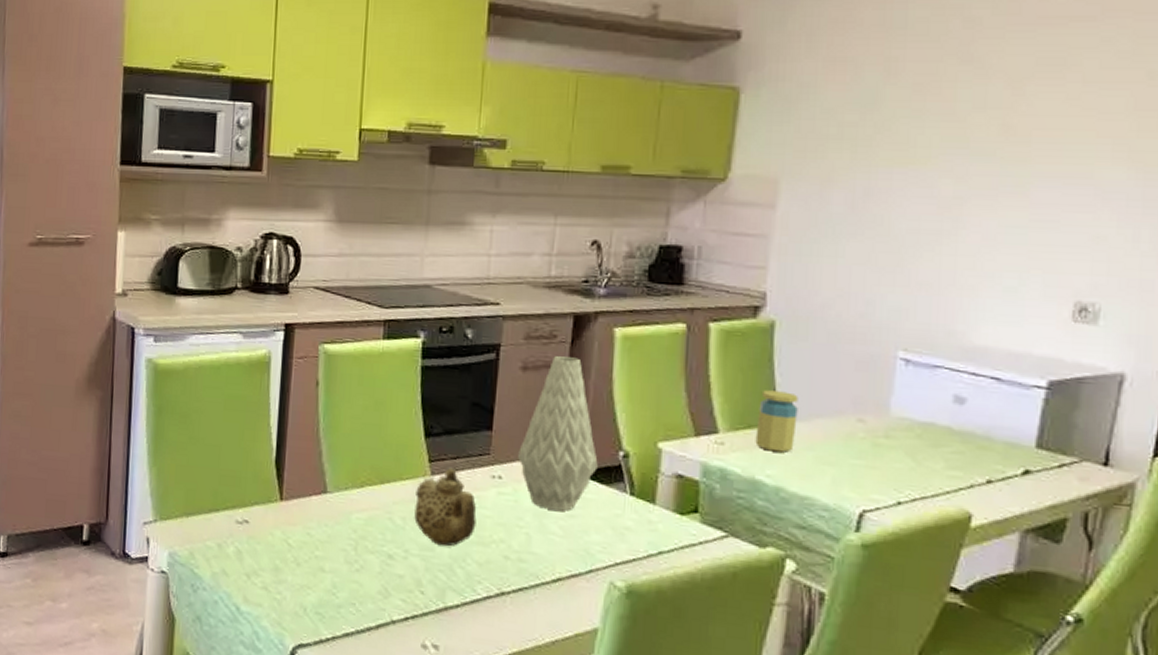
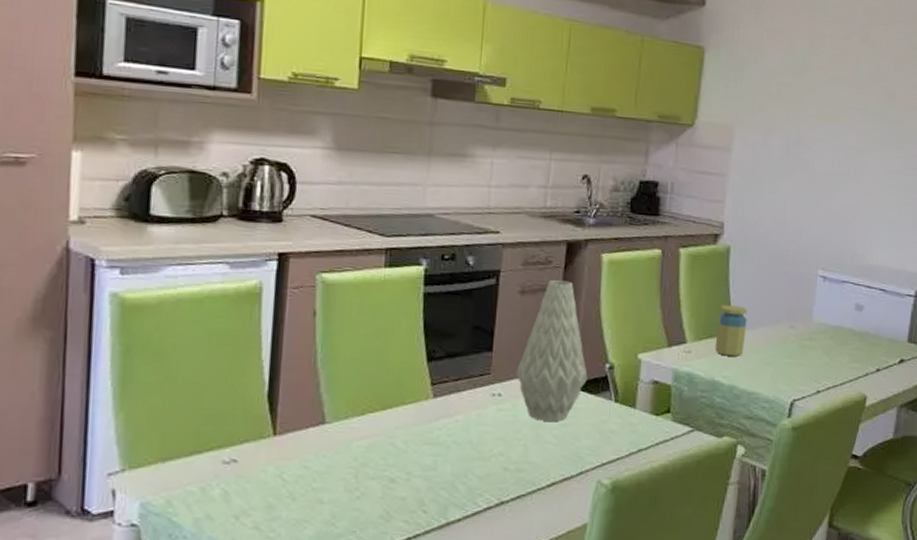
teapot: present [414,468,477,547] -> none [417,390,478,465]

